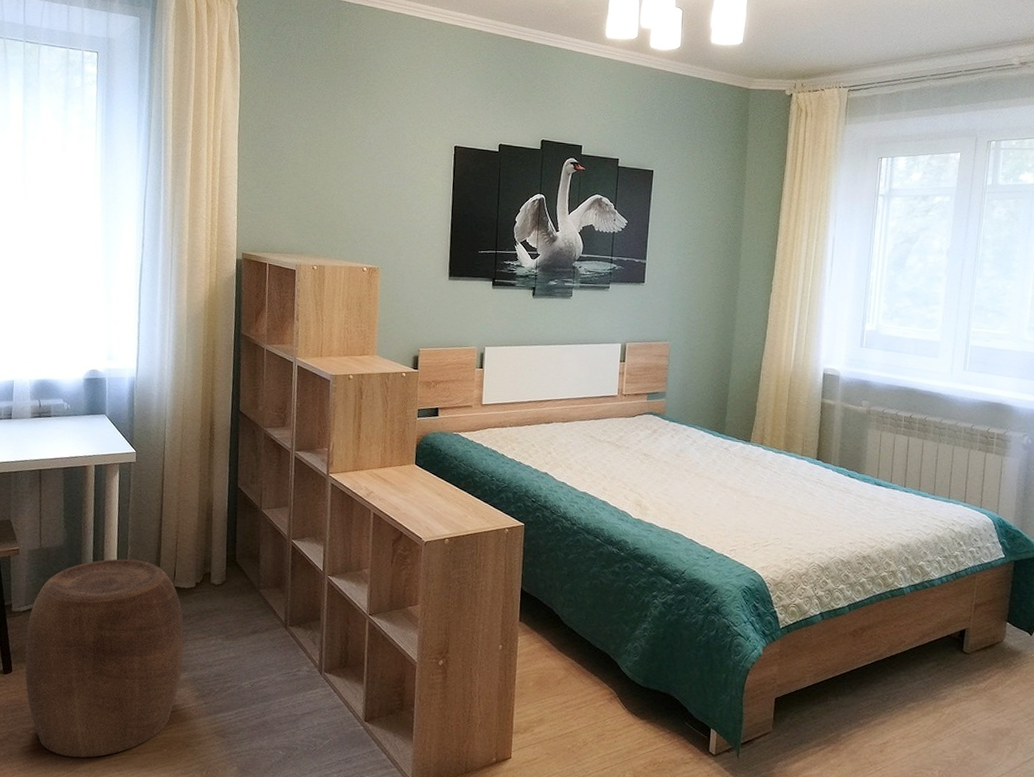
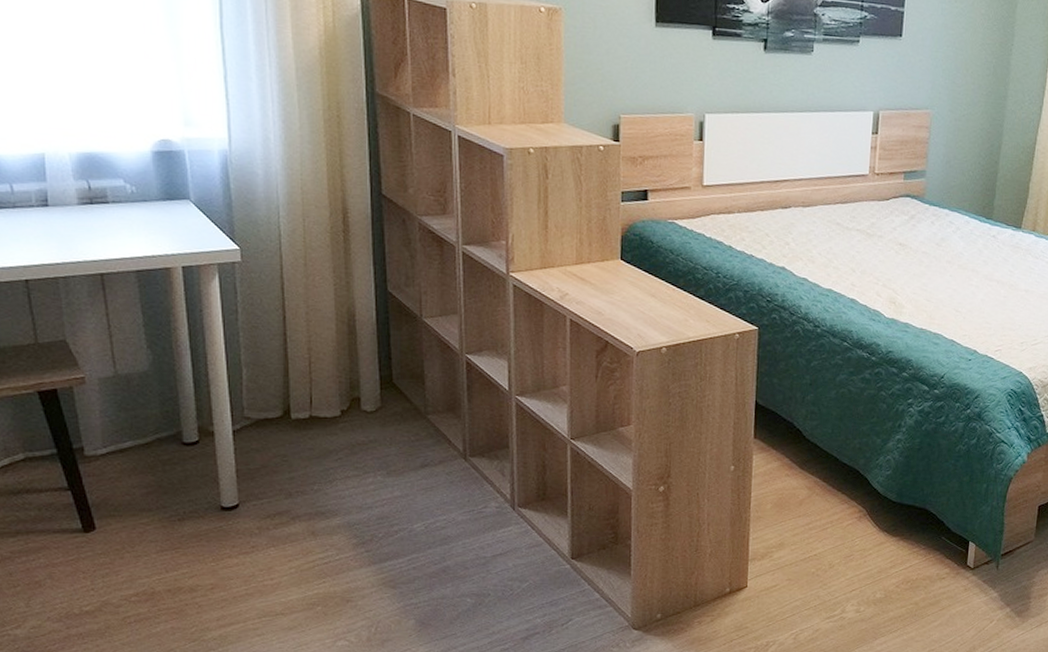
stool: present [25,559,184,758] -> none [110,385,333,624]

